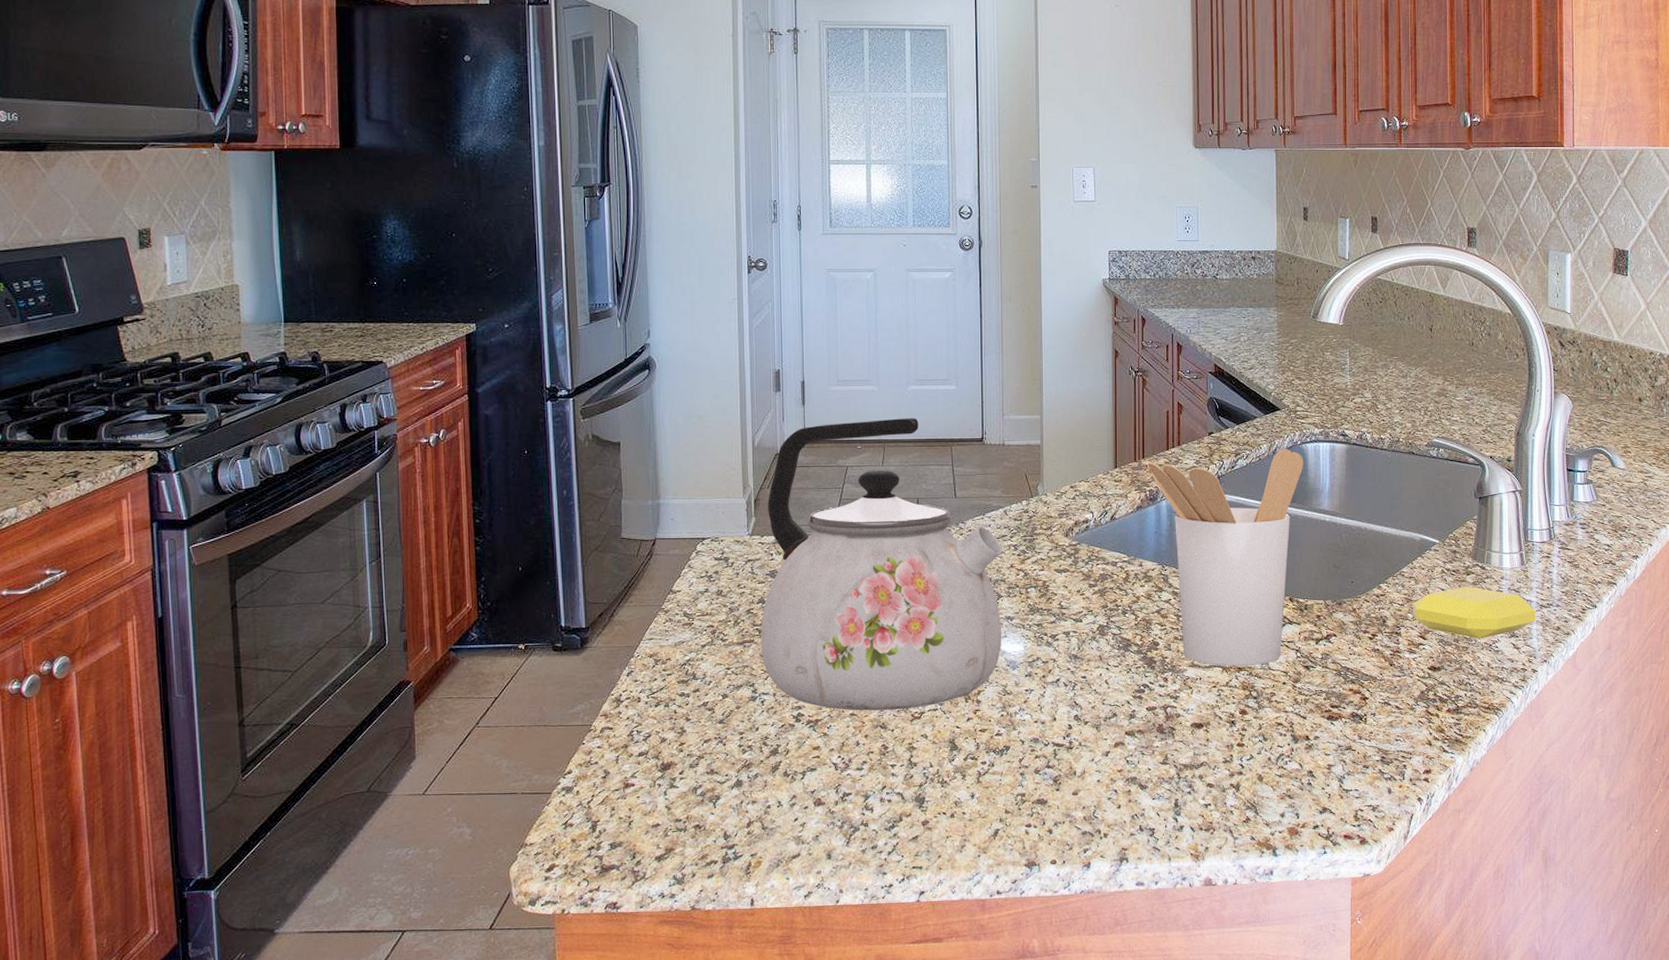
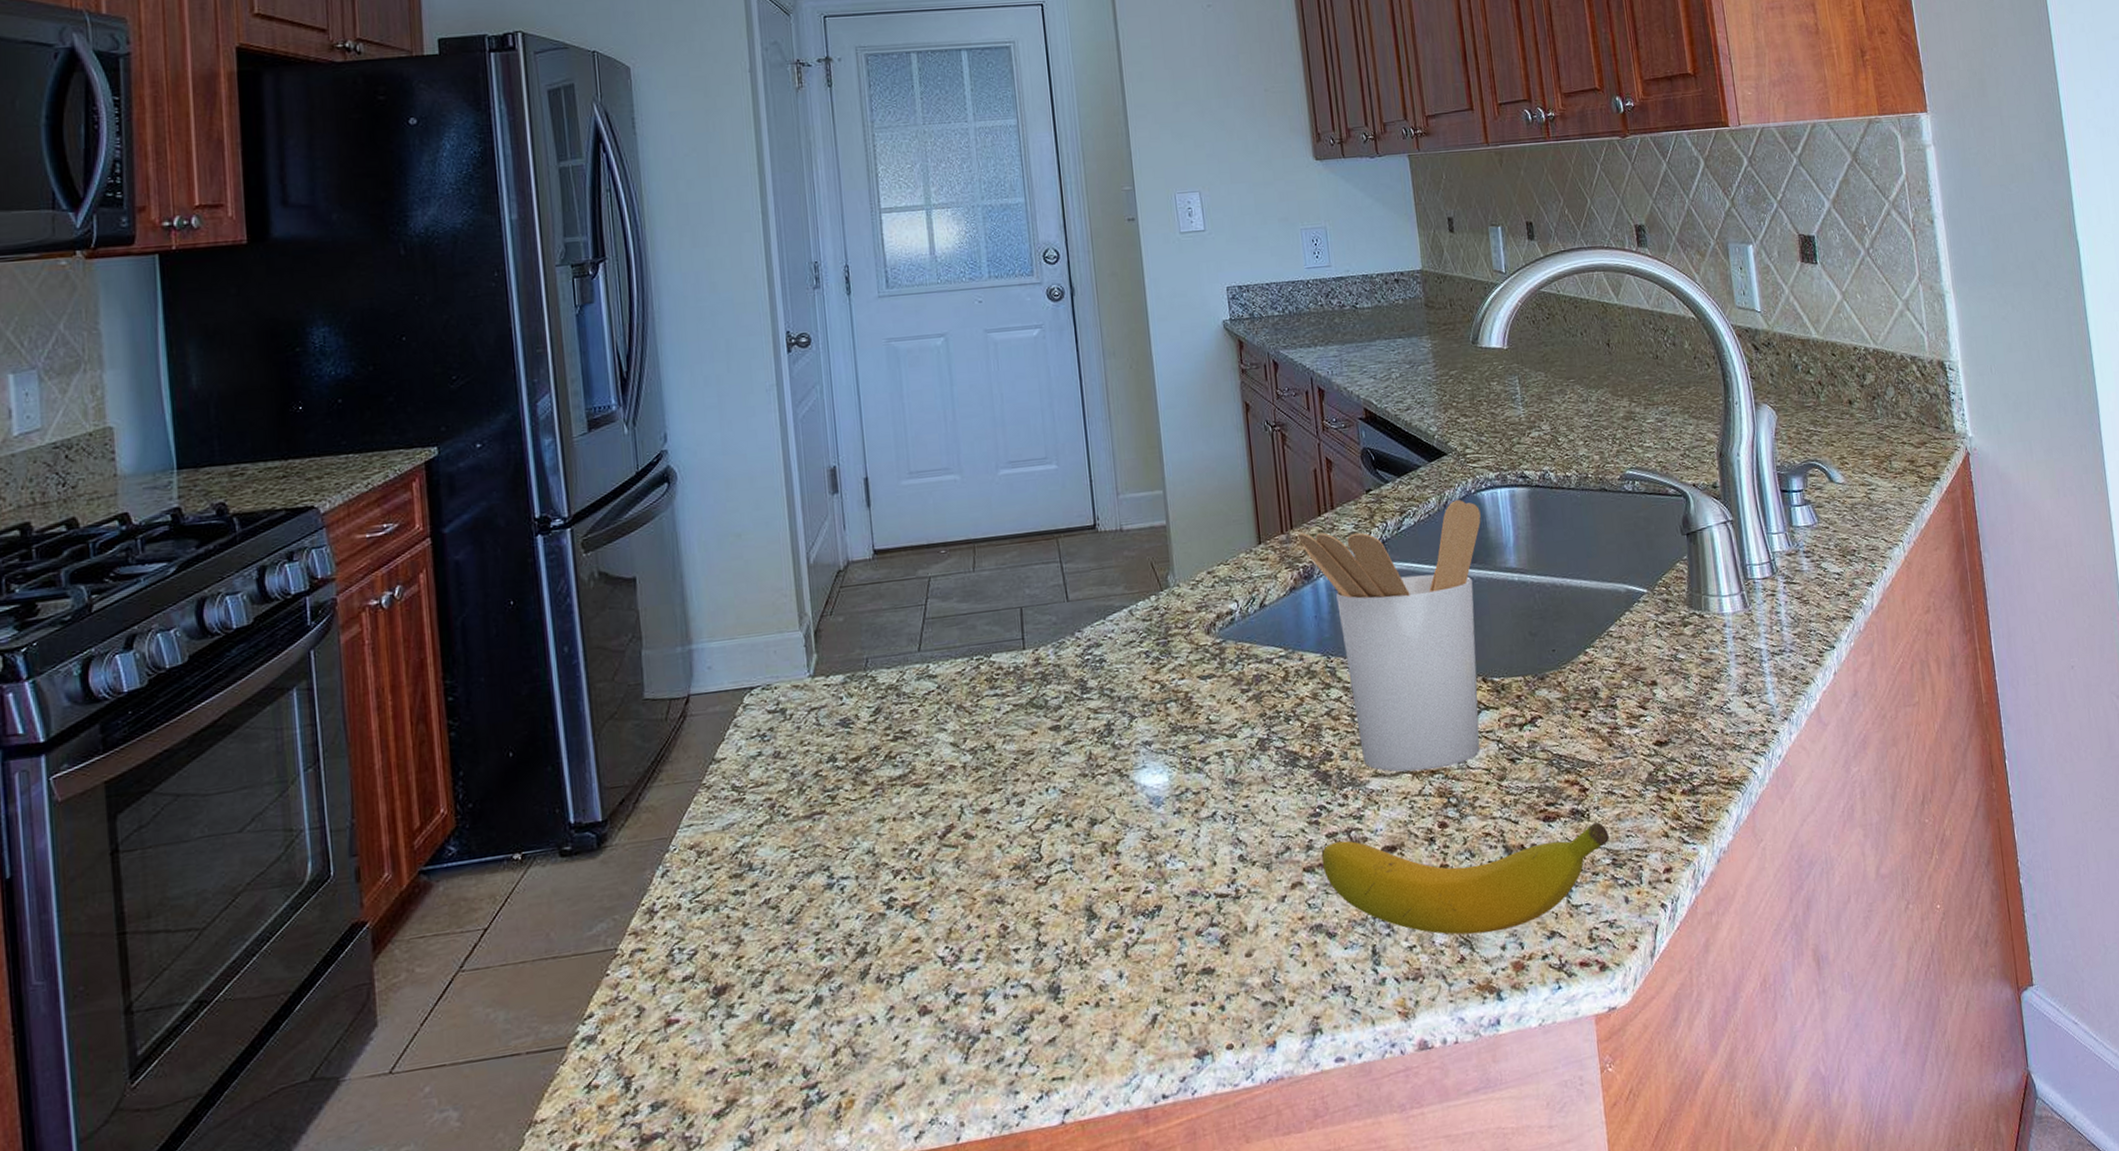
kettle: present [761,418,1002,711] -> none [831,509,1141,887]
banana: none [1141,715,1381,802] -> present [1321,822,1609,935]
soap bar: present [1413,587,1536,639] -> none [1626,640,1769,702]

